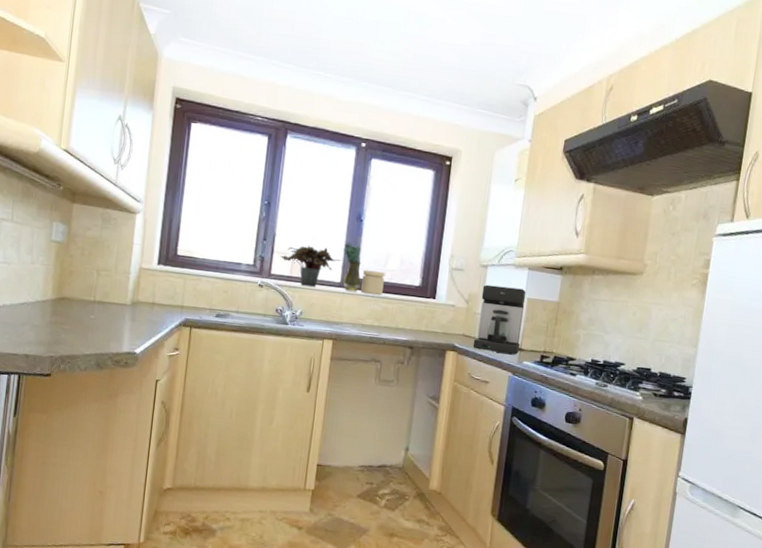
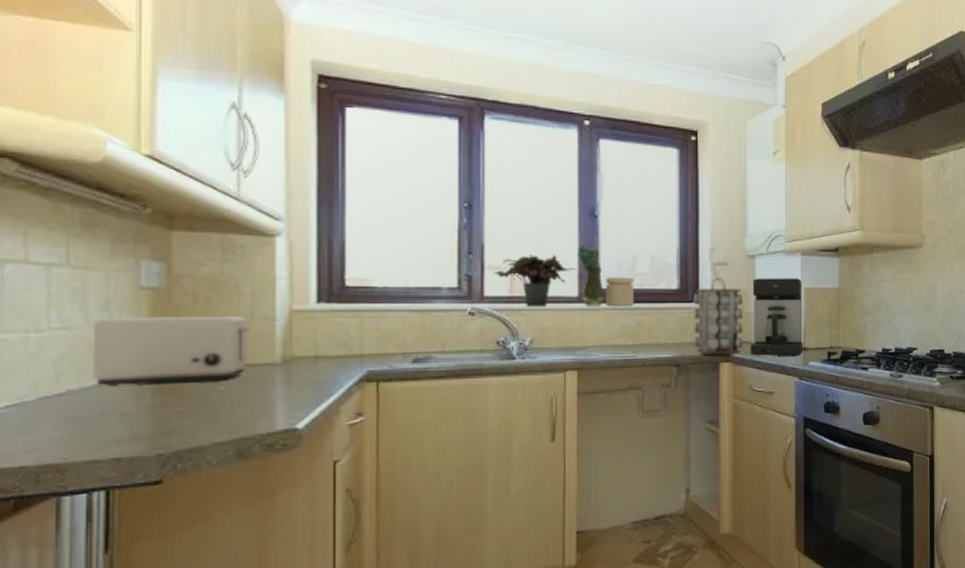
toaster: none [18,258,114,312] -> present [92,315,250,386]
spice rack: none [426,280,473,346] -> present [693,278,743,356]

